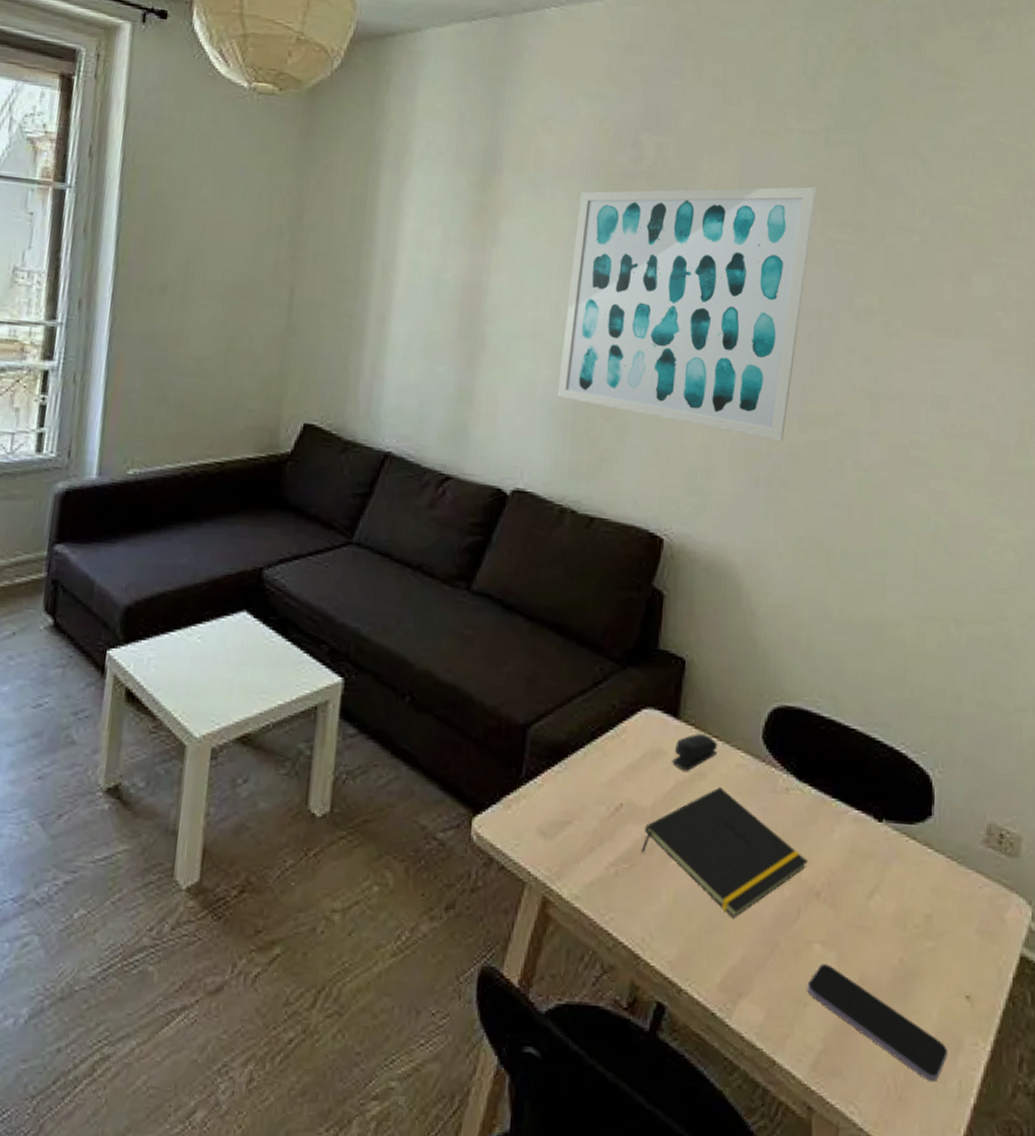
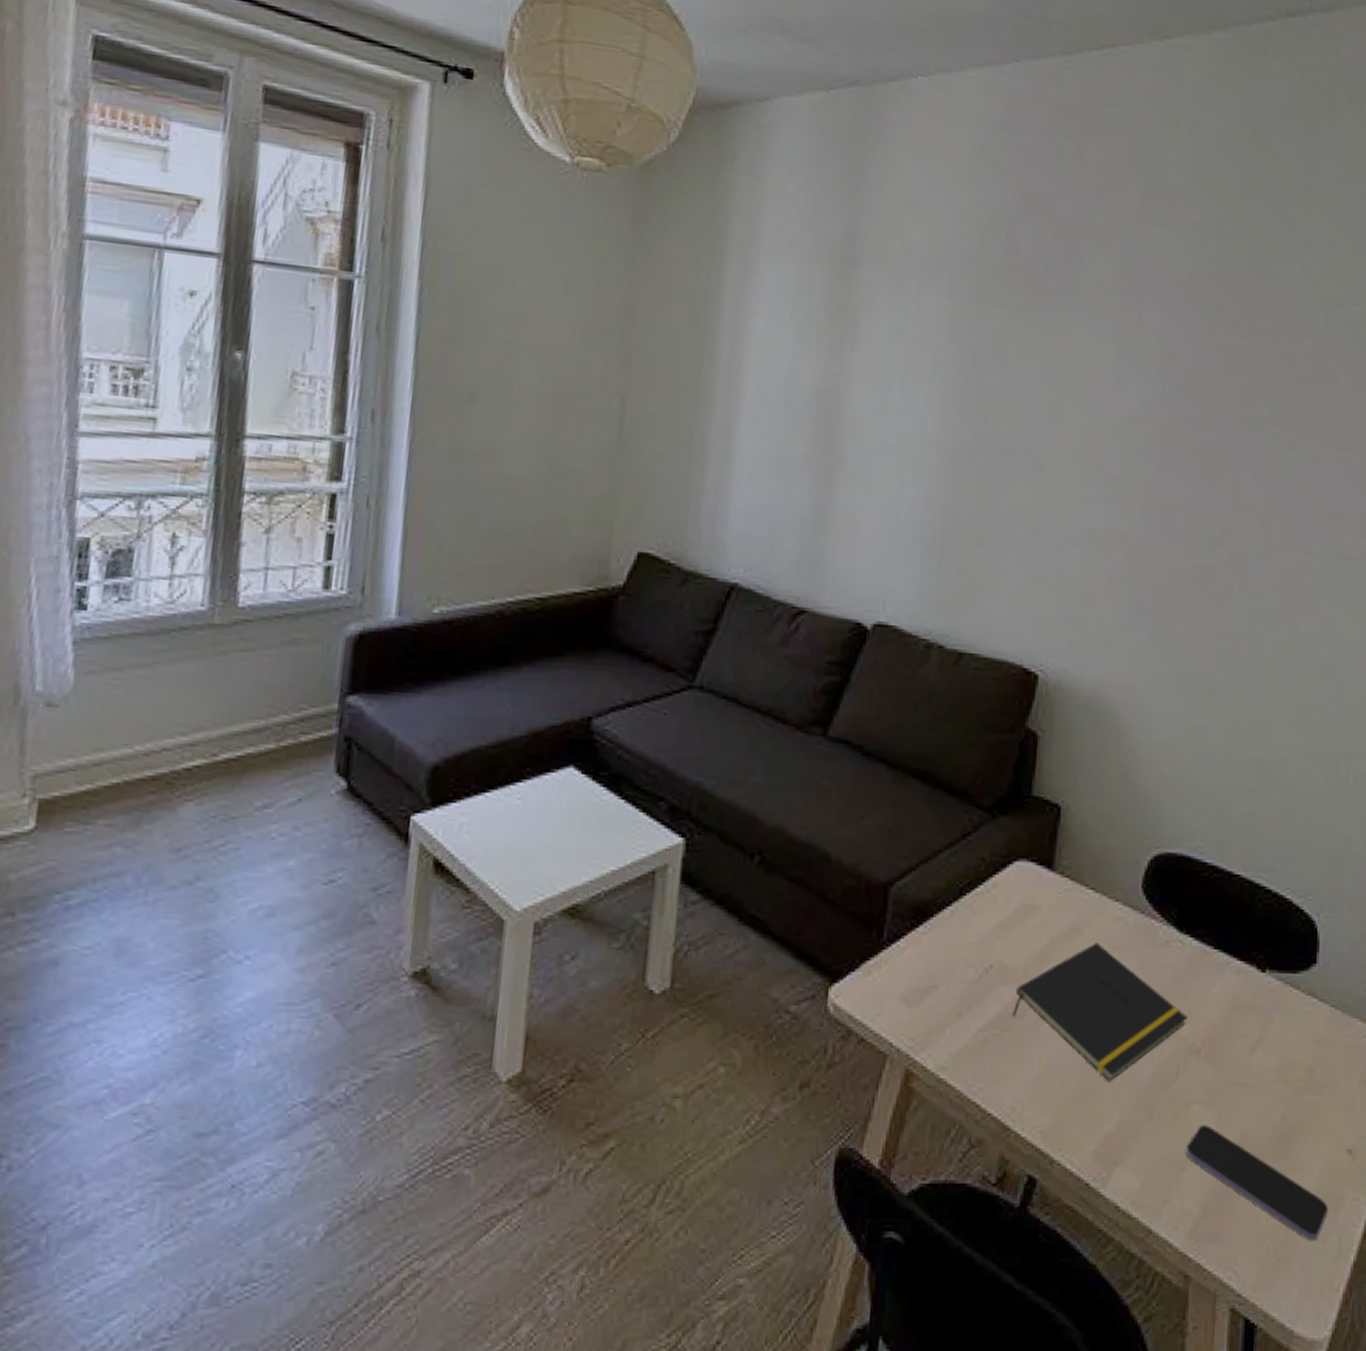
wall art: present [557,186,817,441] -> none [923,284,1207,565]
stapler: present [672,734,718,771] -> none [1046,886,1095,927]

